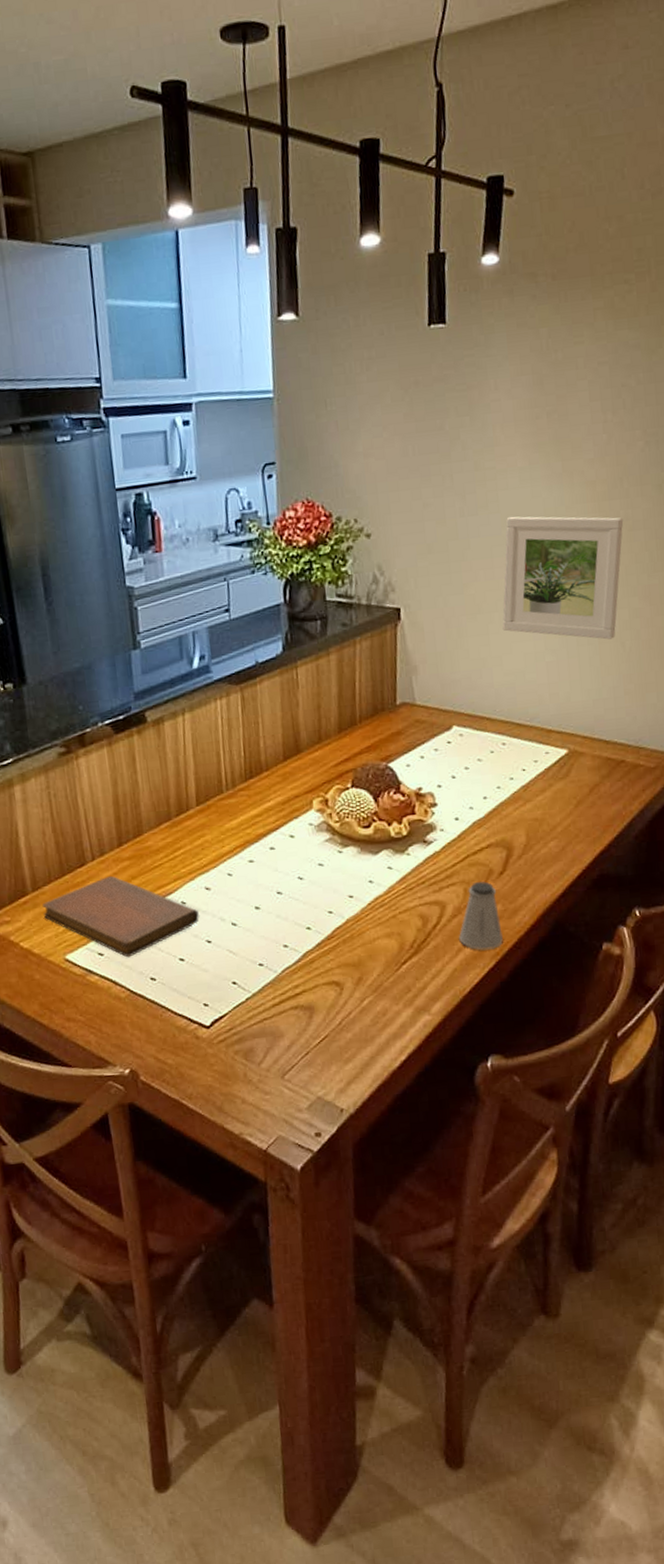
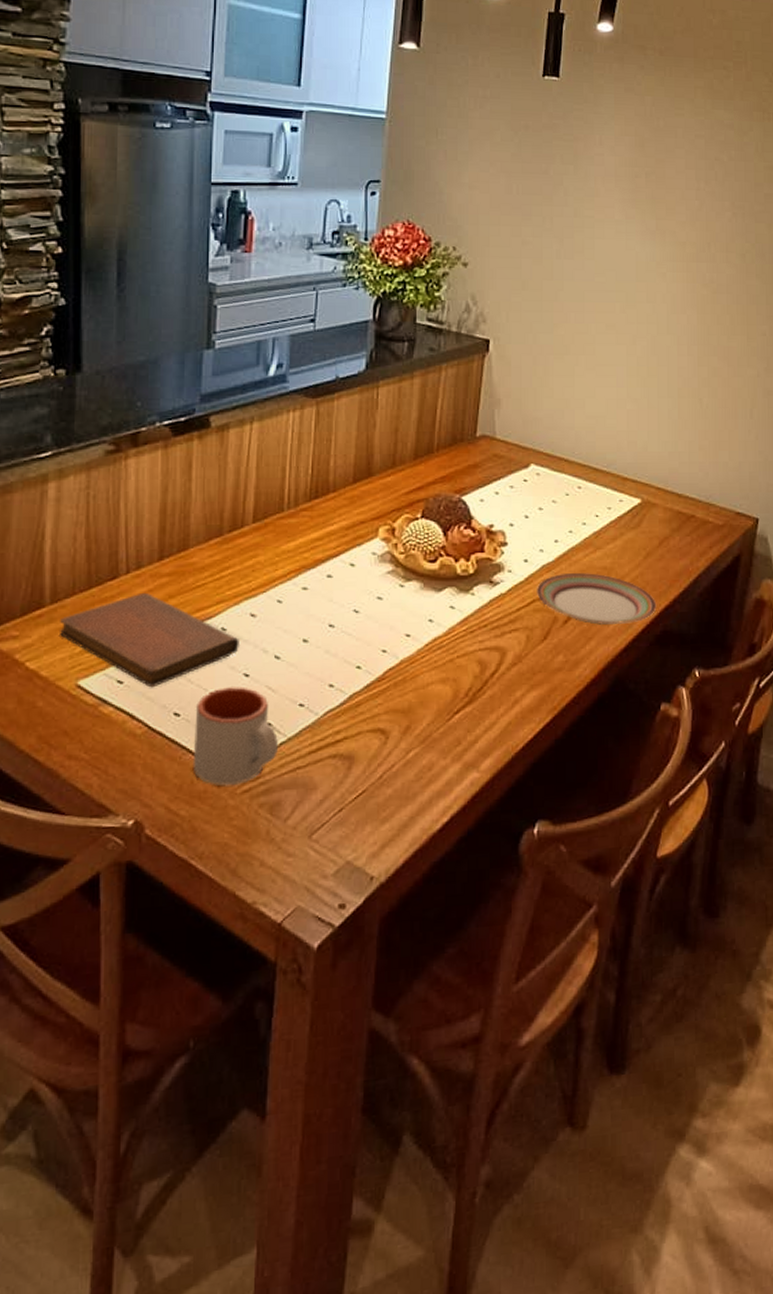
mug: none [168,951,246,1037] -> present [192,686,279,786]
saltshaker: present [459,881,503,951] -> none [517,629,561,704]
plate: none [470,825,592,874] -> present [537,573,657,625]
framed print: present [502,516,624,640] -> none [588,264,709,394]

